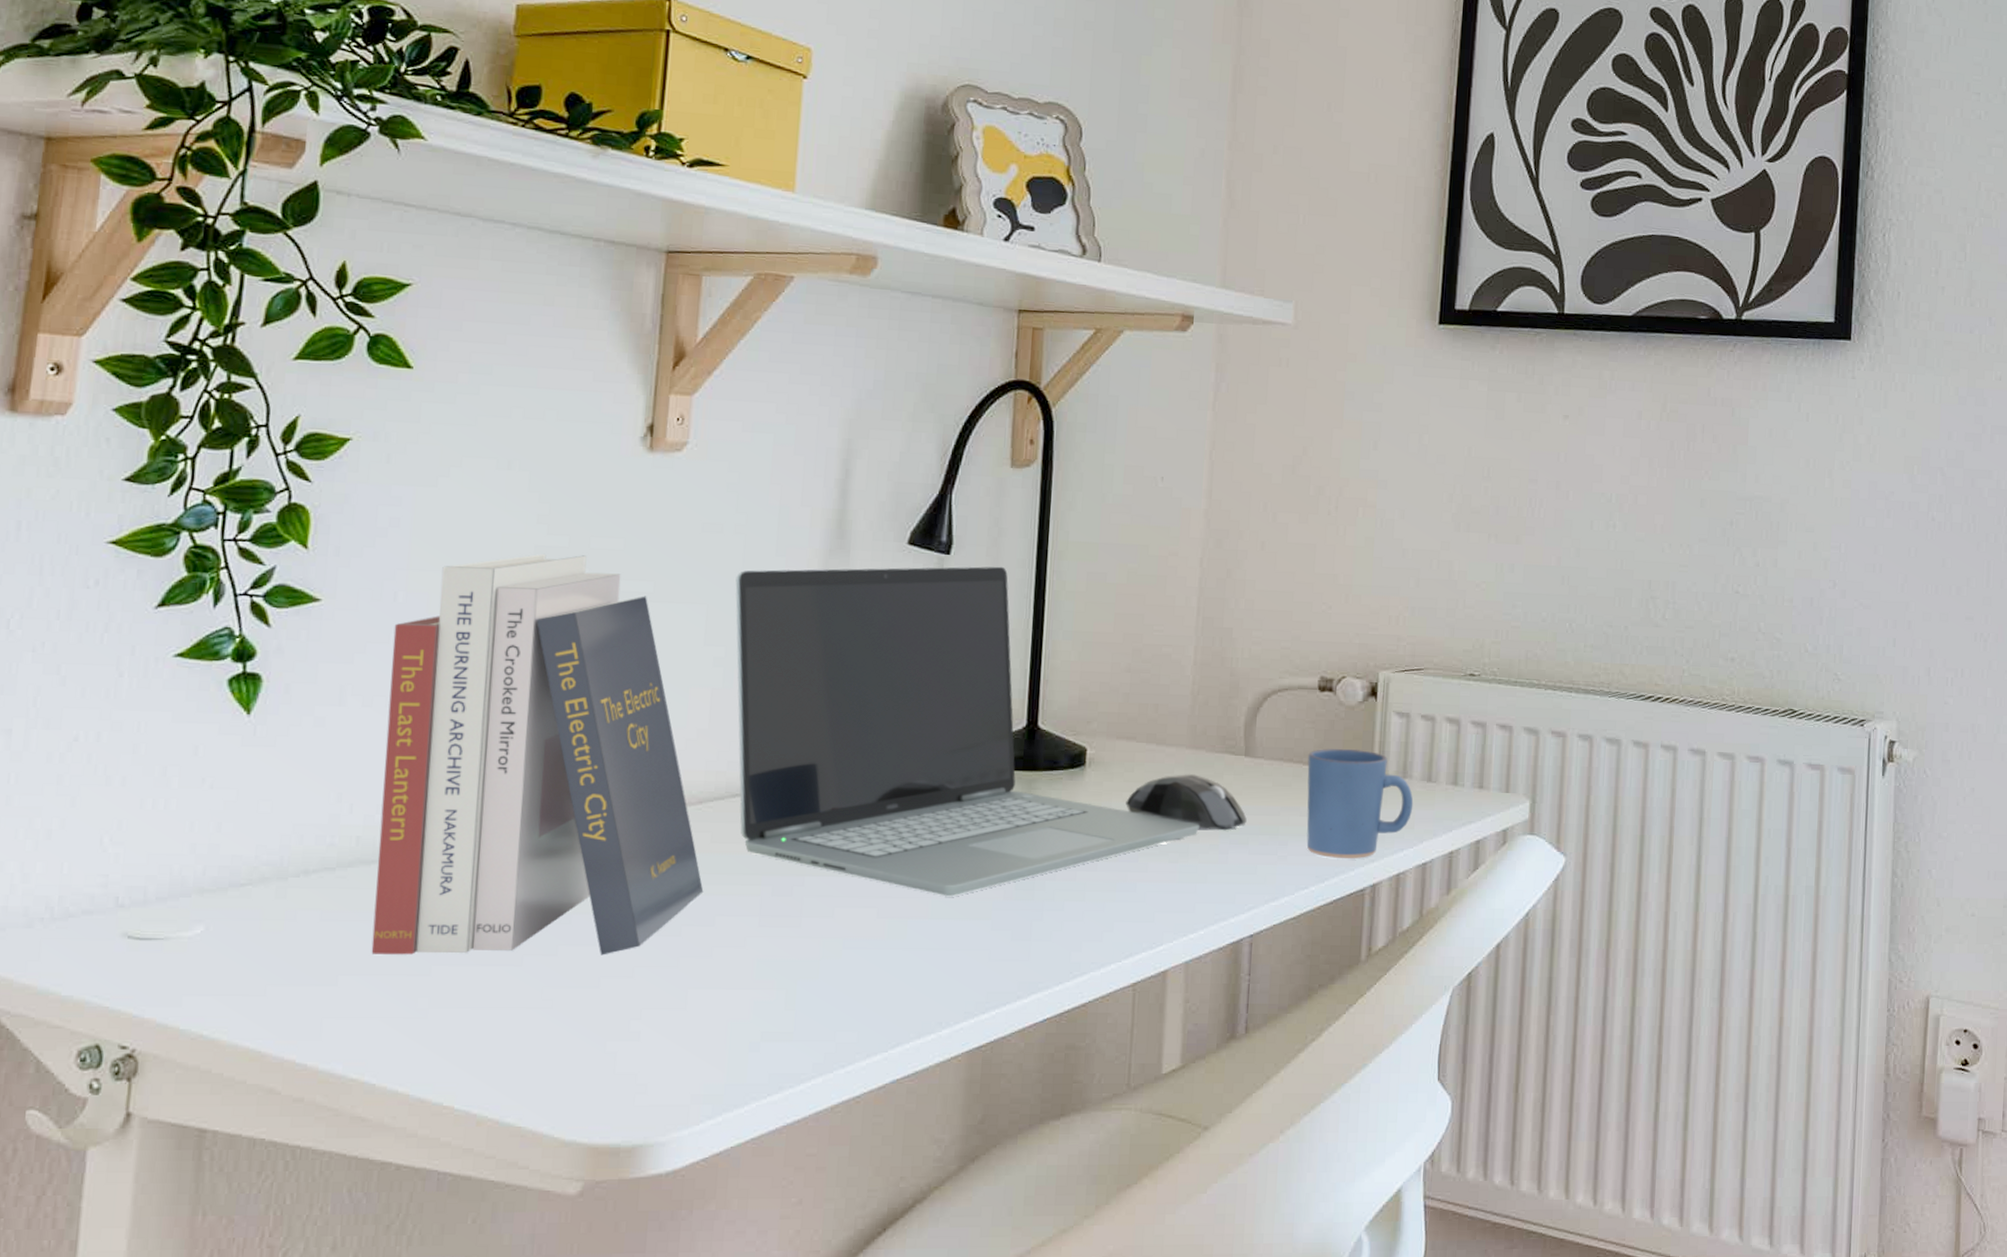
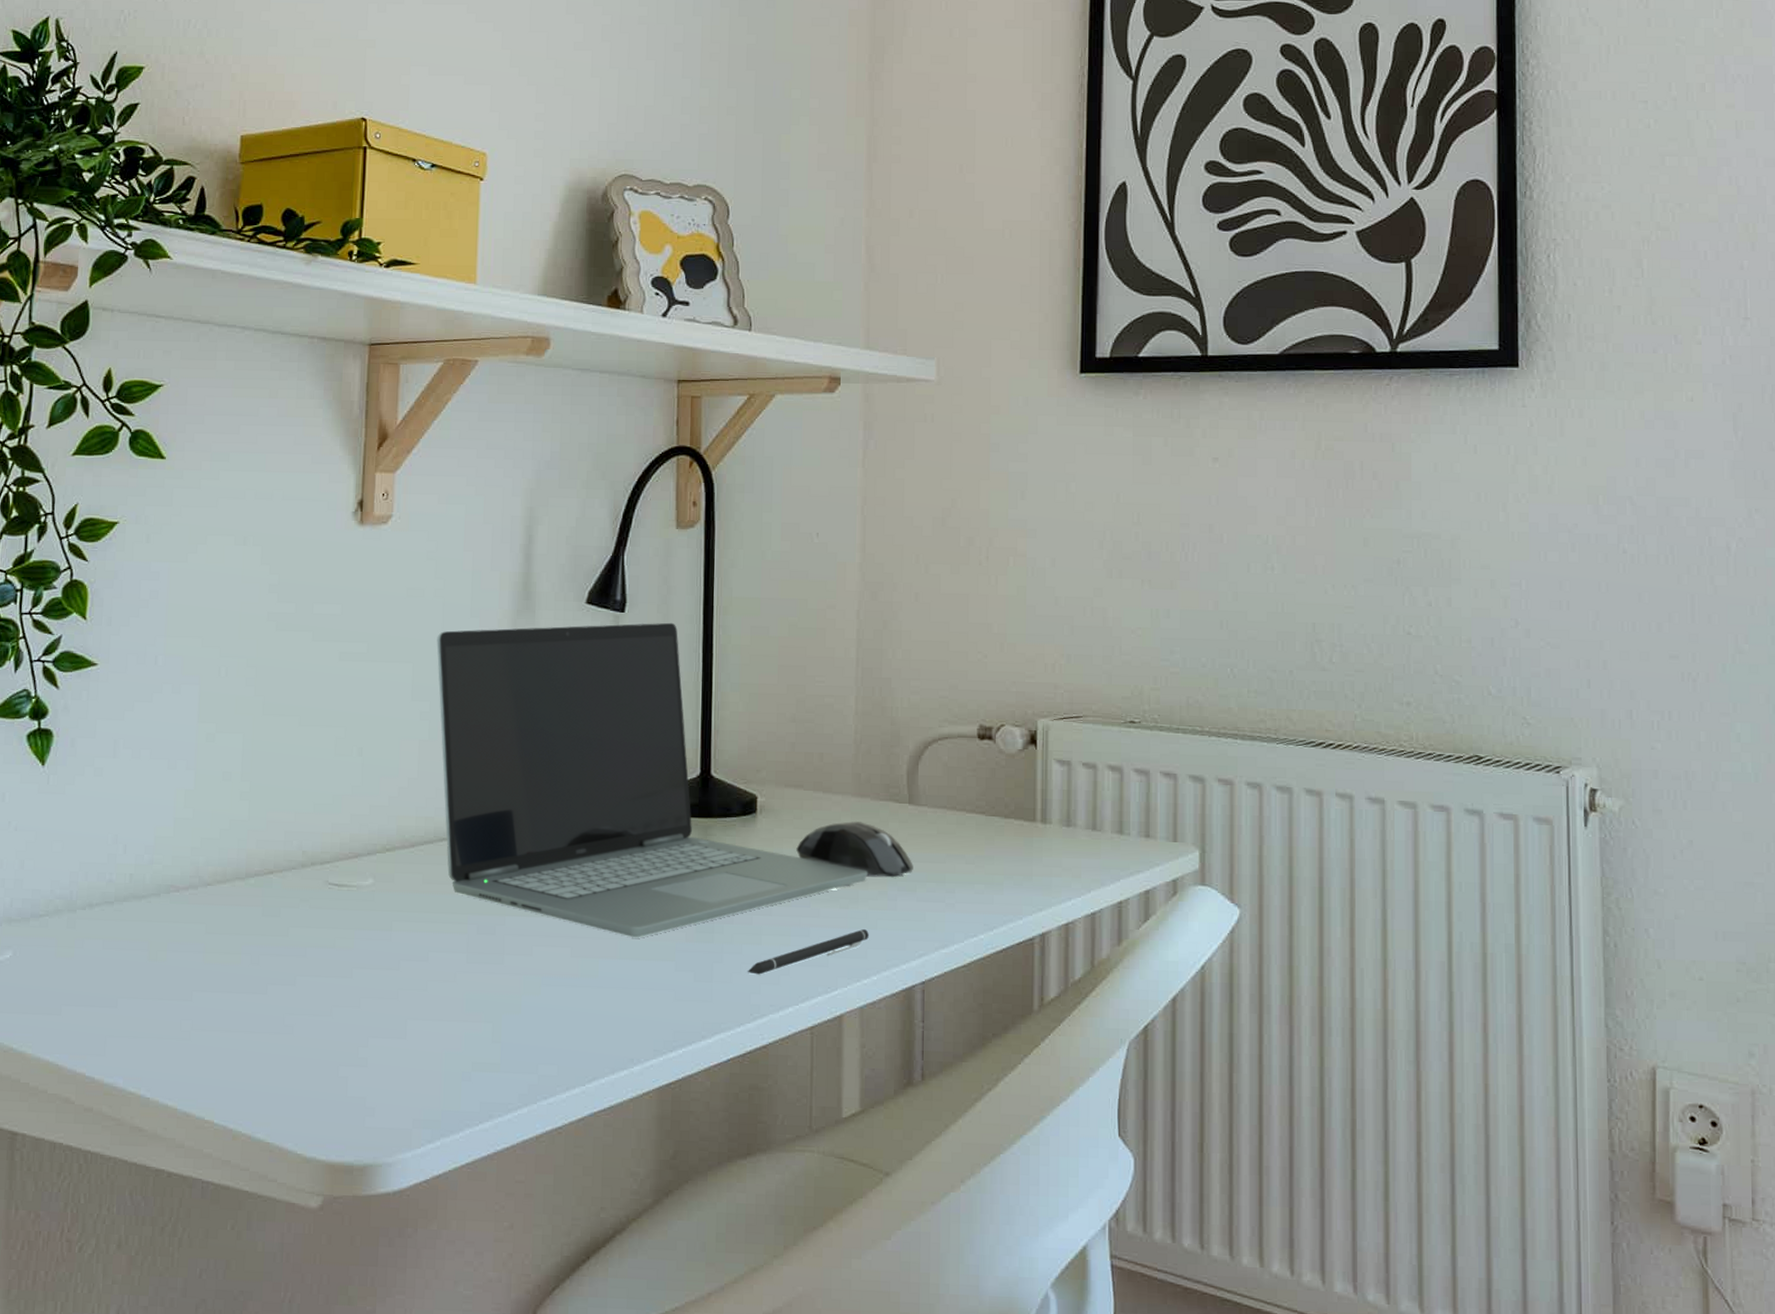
books: present [371,553,704,956] -> none [143,619,418,986]
pen: none [1068,883,1198,932] -> present [747,929,869,975]
mug: present [1306,749,1414,860] -> none [971,797,1079,908]

